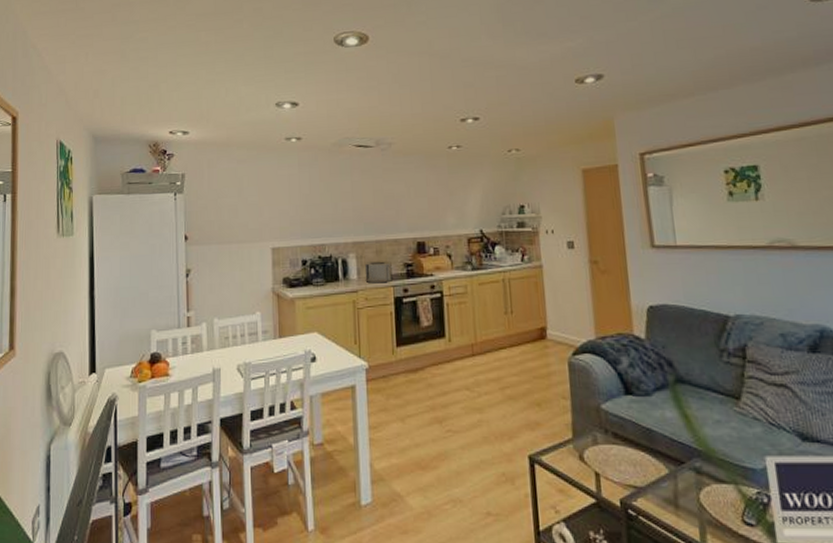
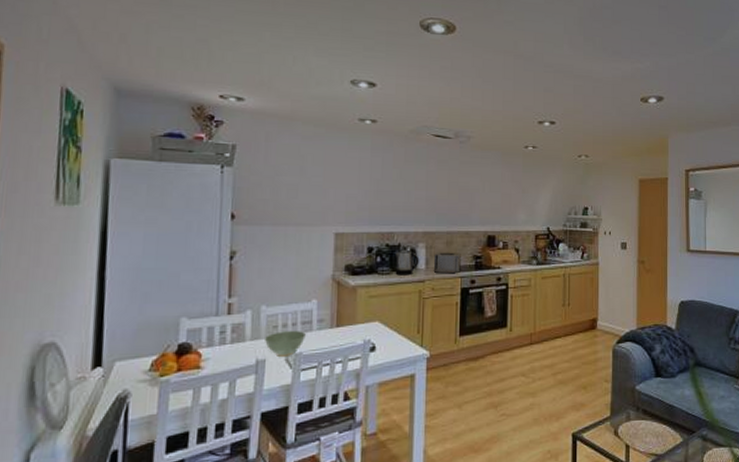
bowl: none [219,342,253,366] -> present [265,331,306,357]
kettle: none [328,260,351,287] -> present [395,249,419,276]

